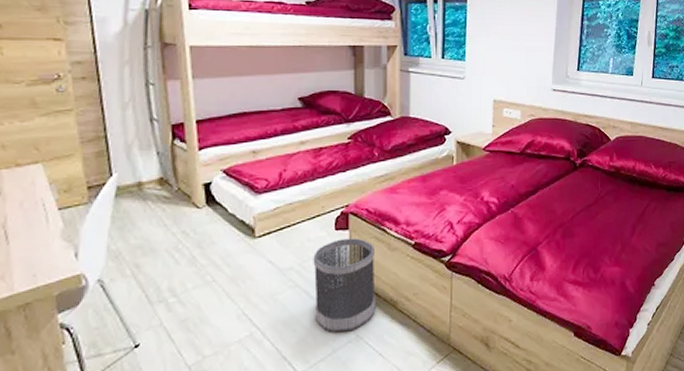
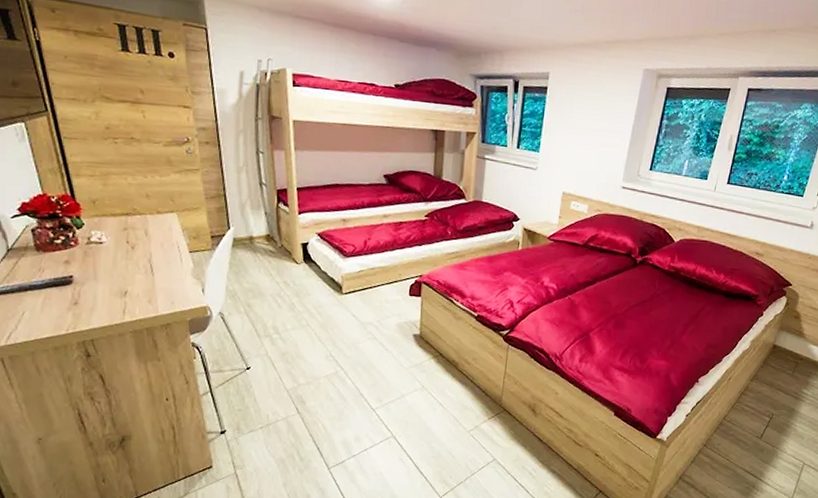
wastebasket: present [313,238,376,333] -> none [388,303,442,382]

